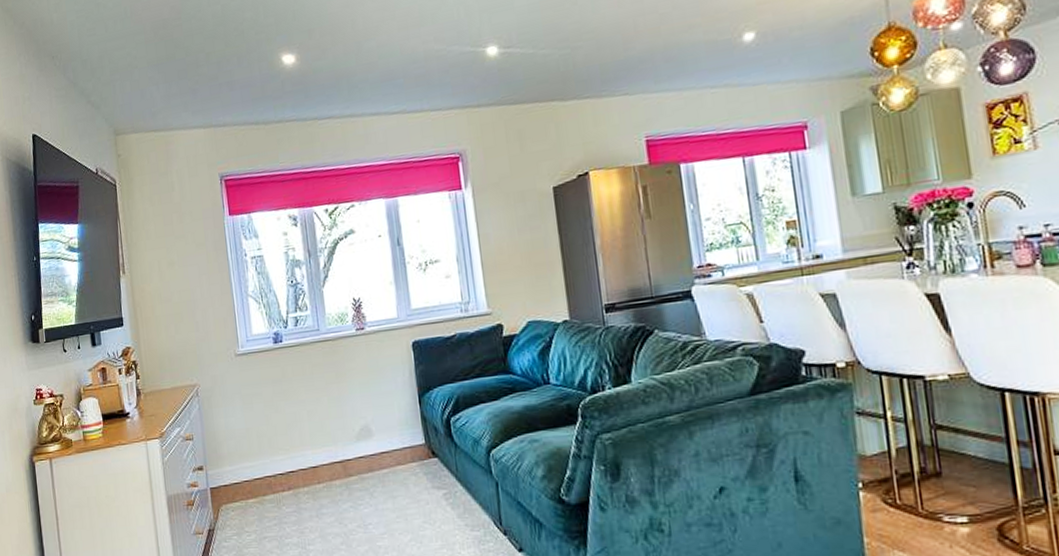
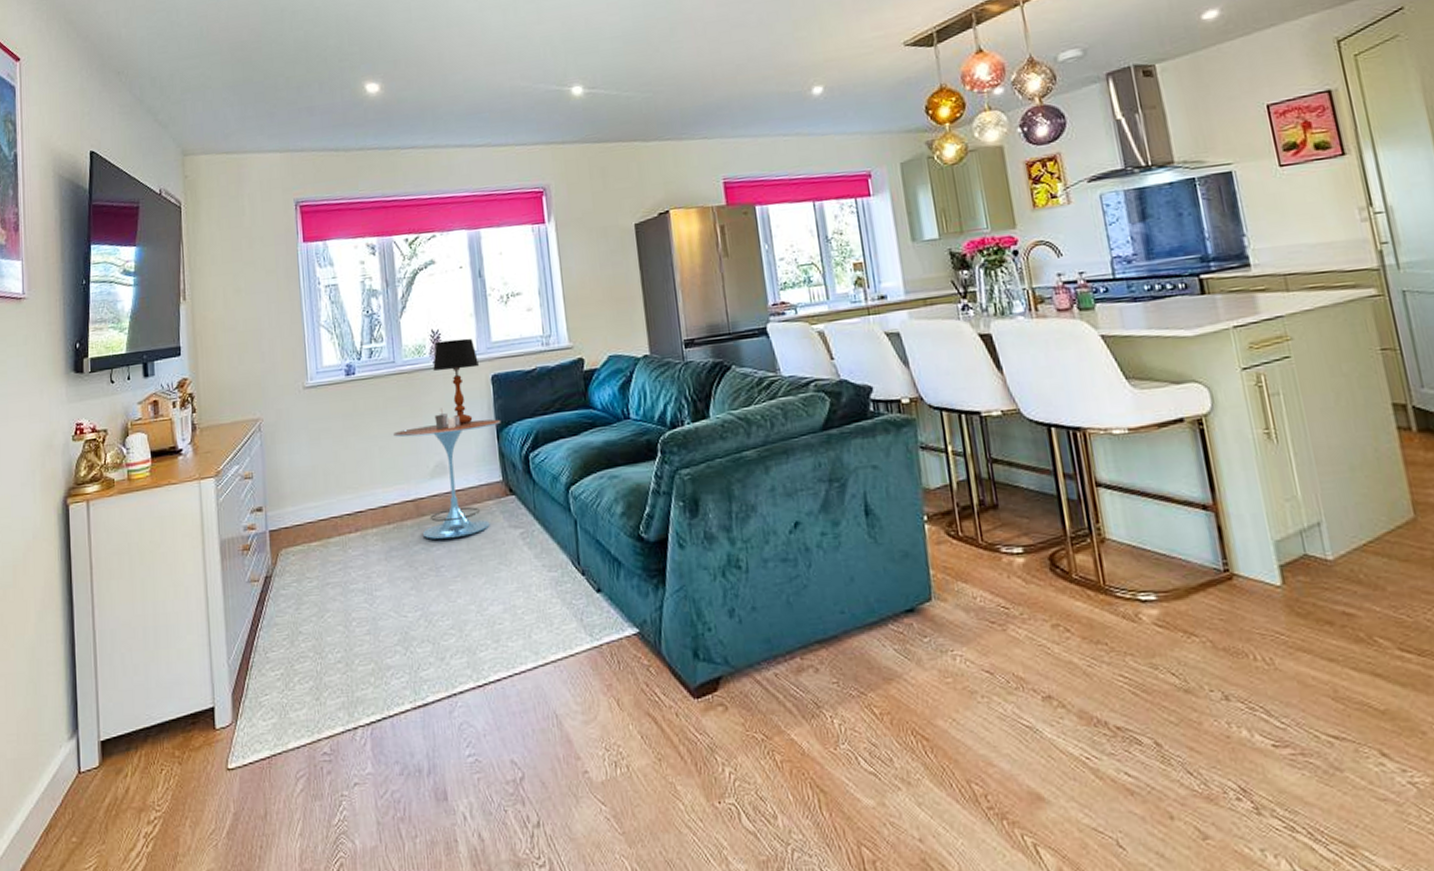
side table: none [320,373,423,498] -> present [393,408,502,539]
table lamp: none [355,305,401,389] -> present [433,338,480,424]

